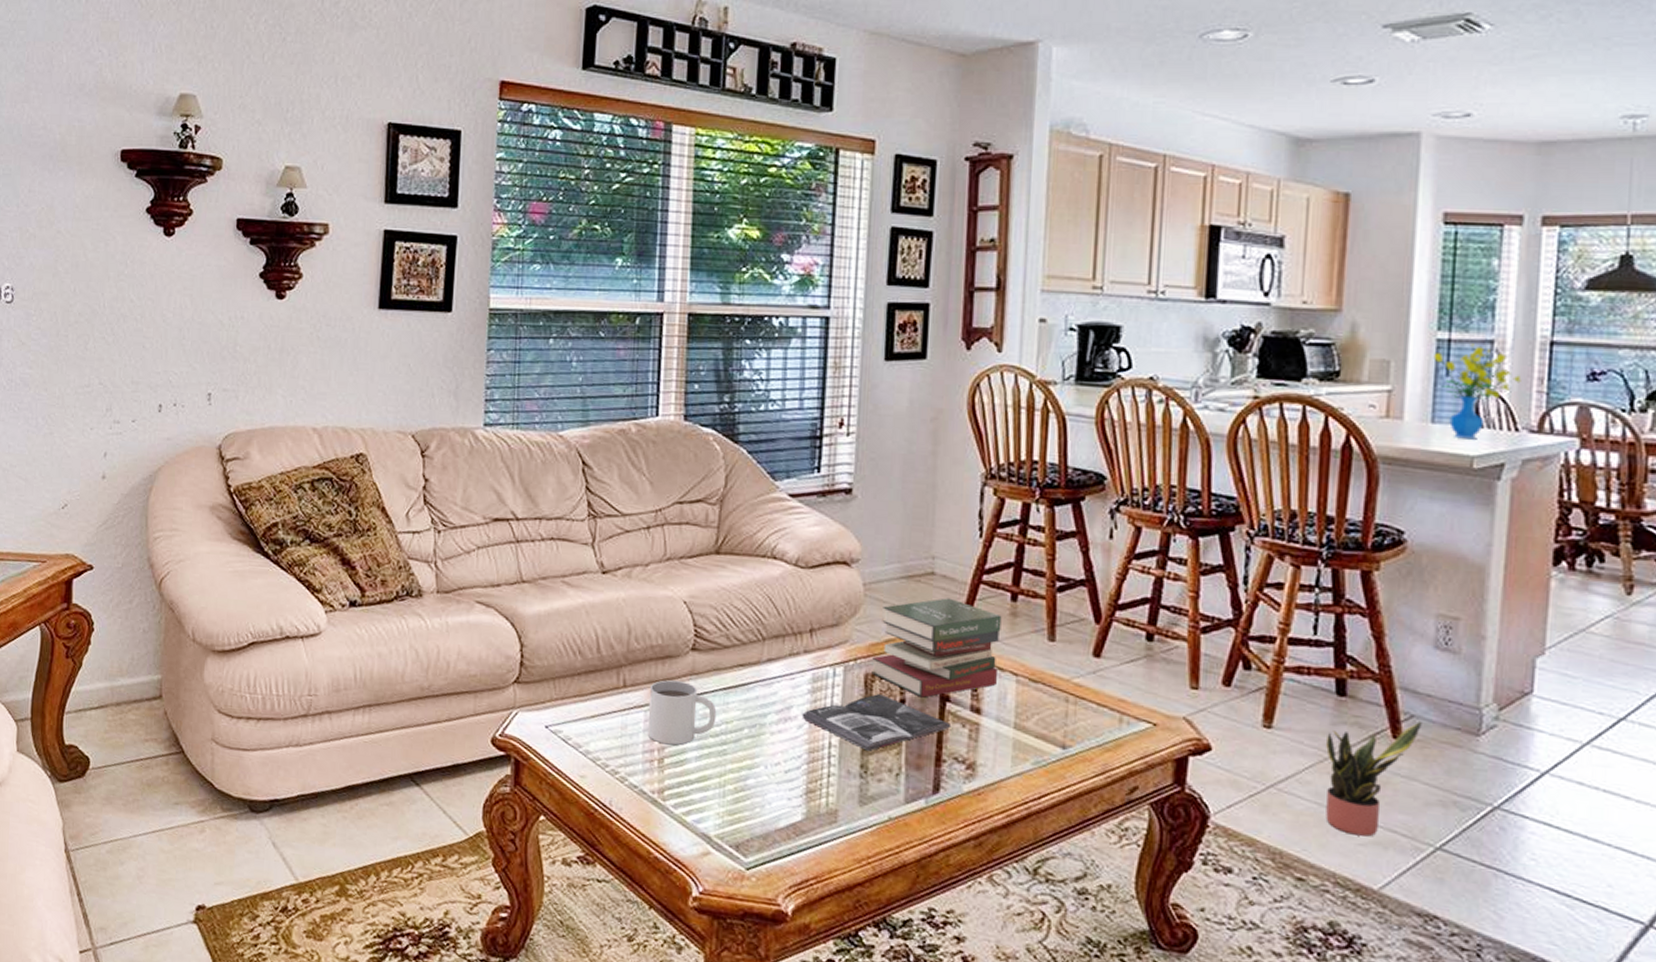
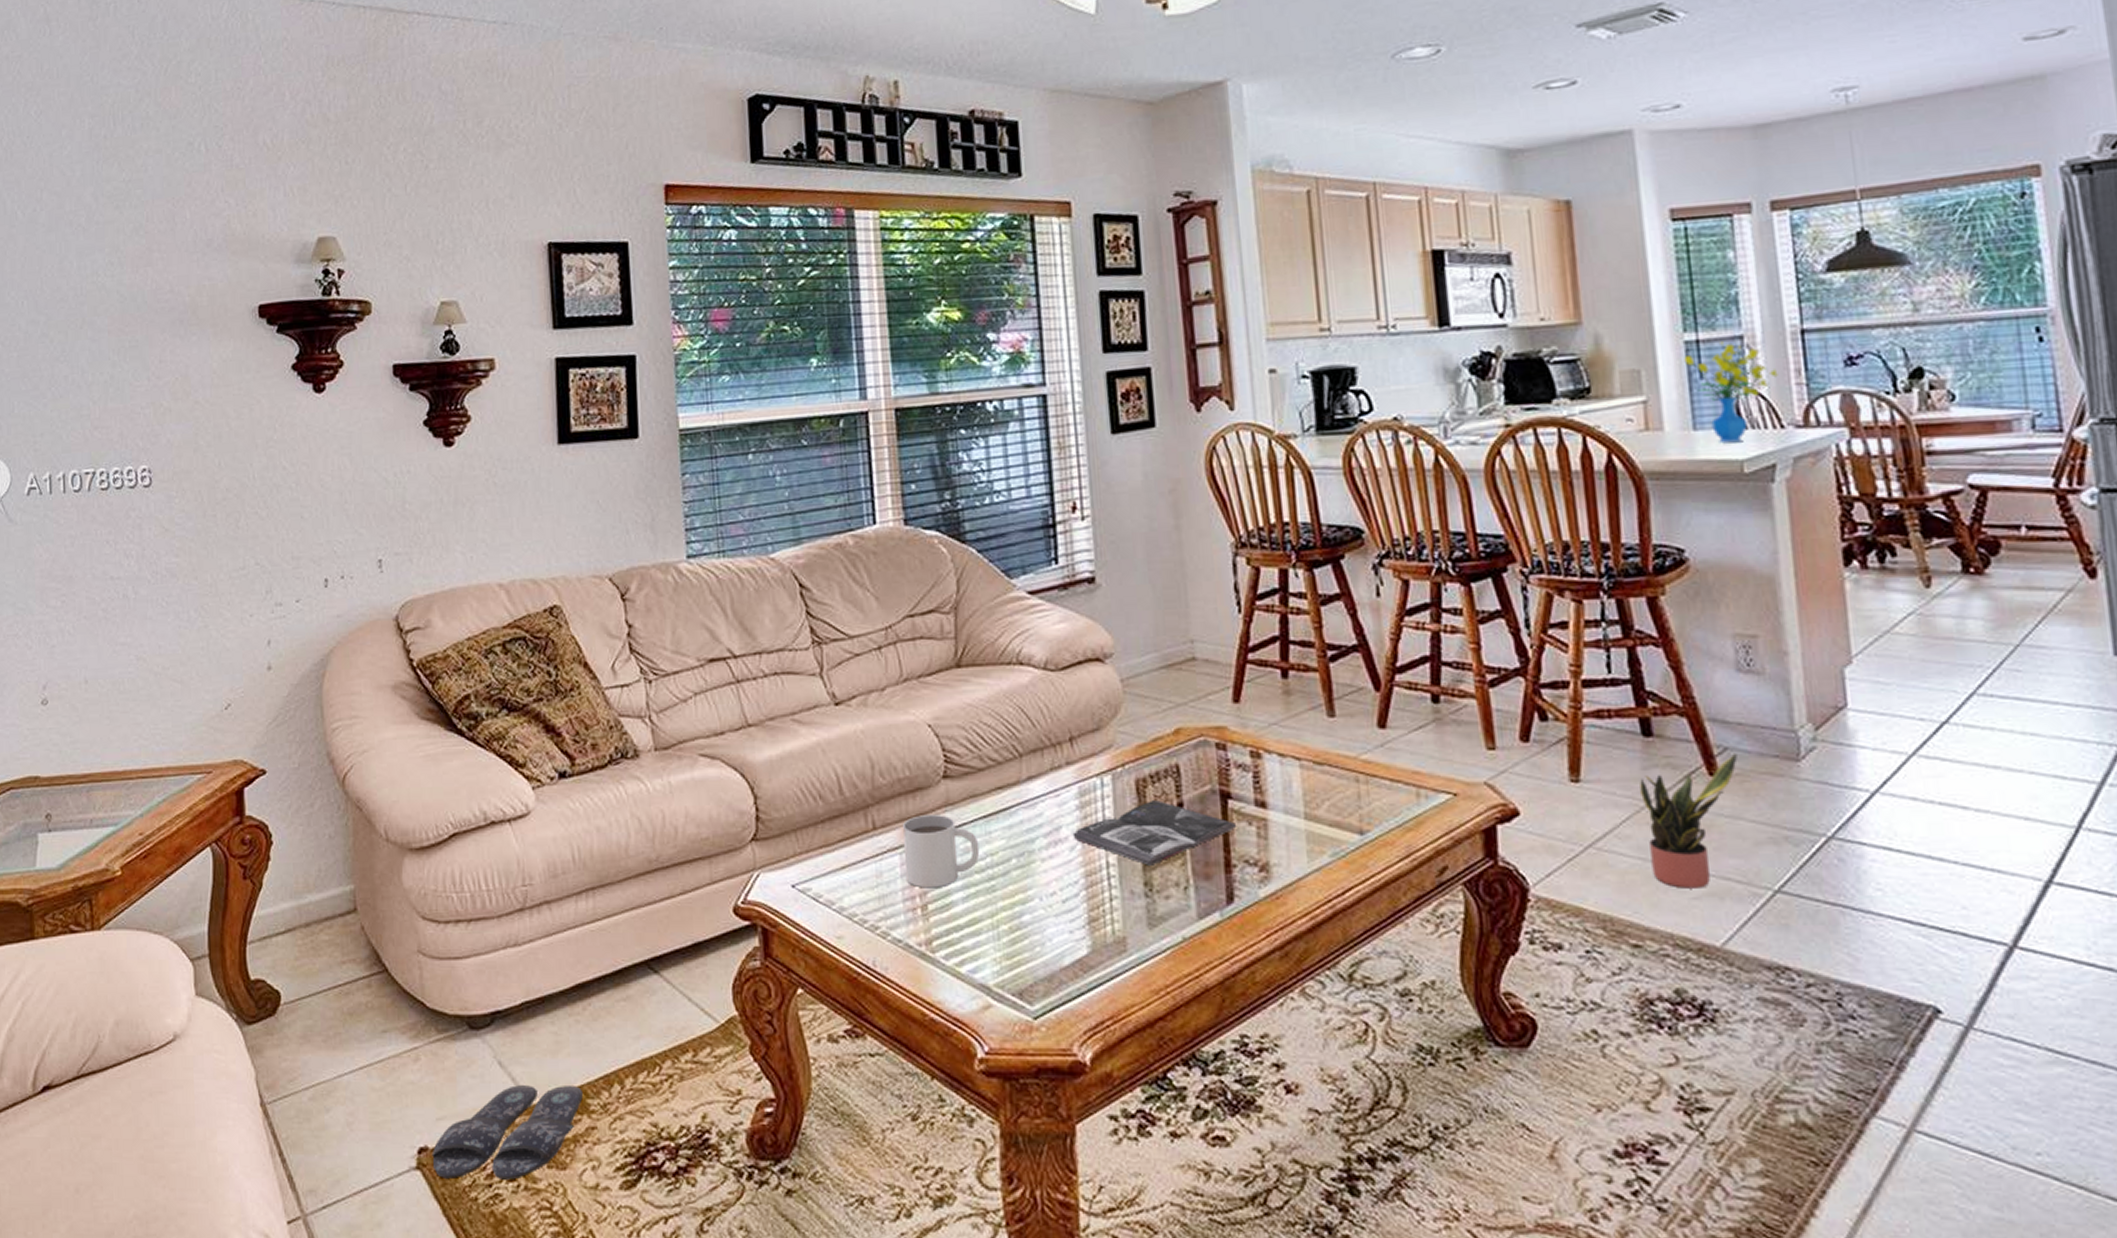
slippers: none [208,864,343,943] -> present [432,1085,583,1180]
books: present [871,598,1002,698] -> none [1141,684,1279,798]

